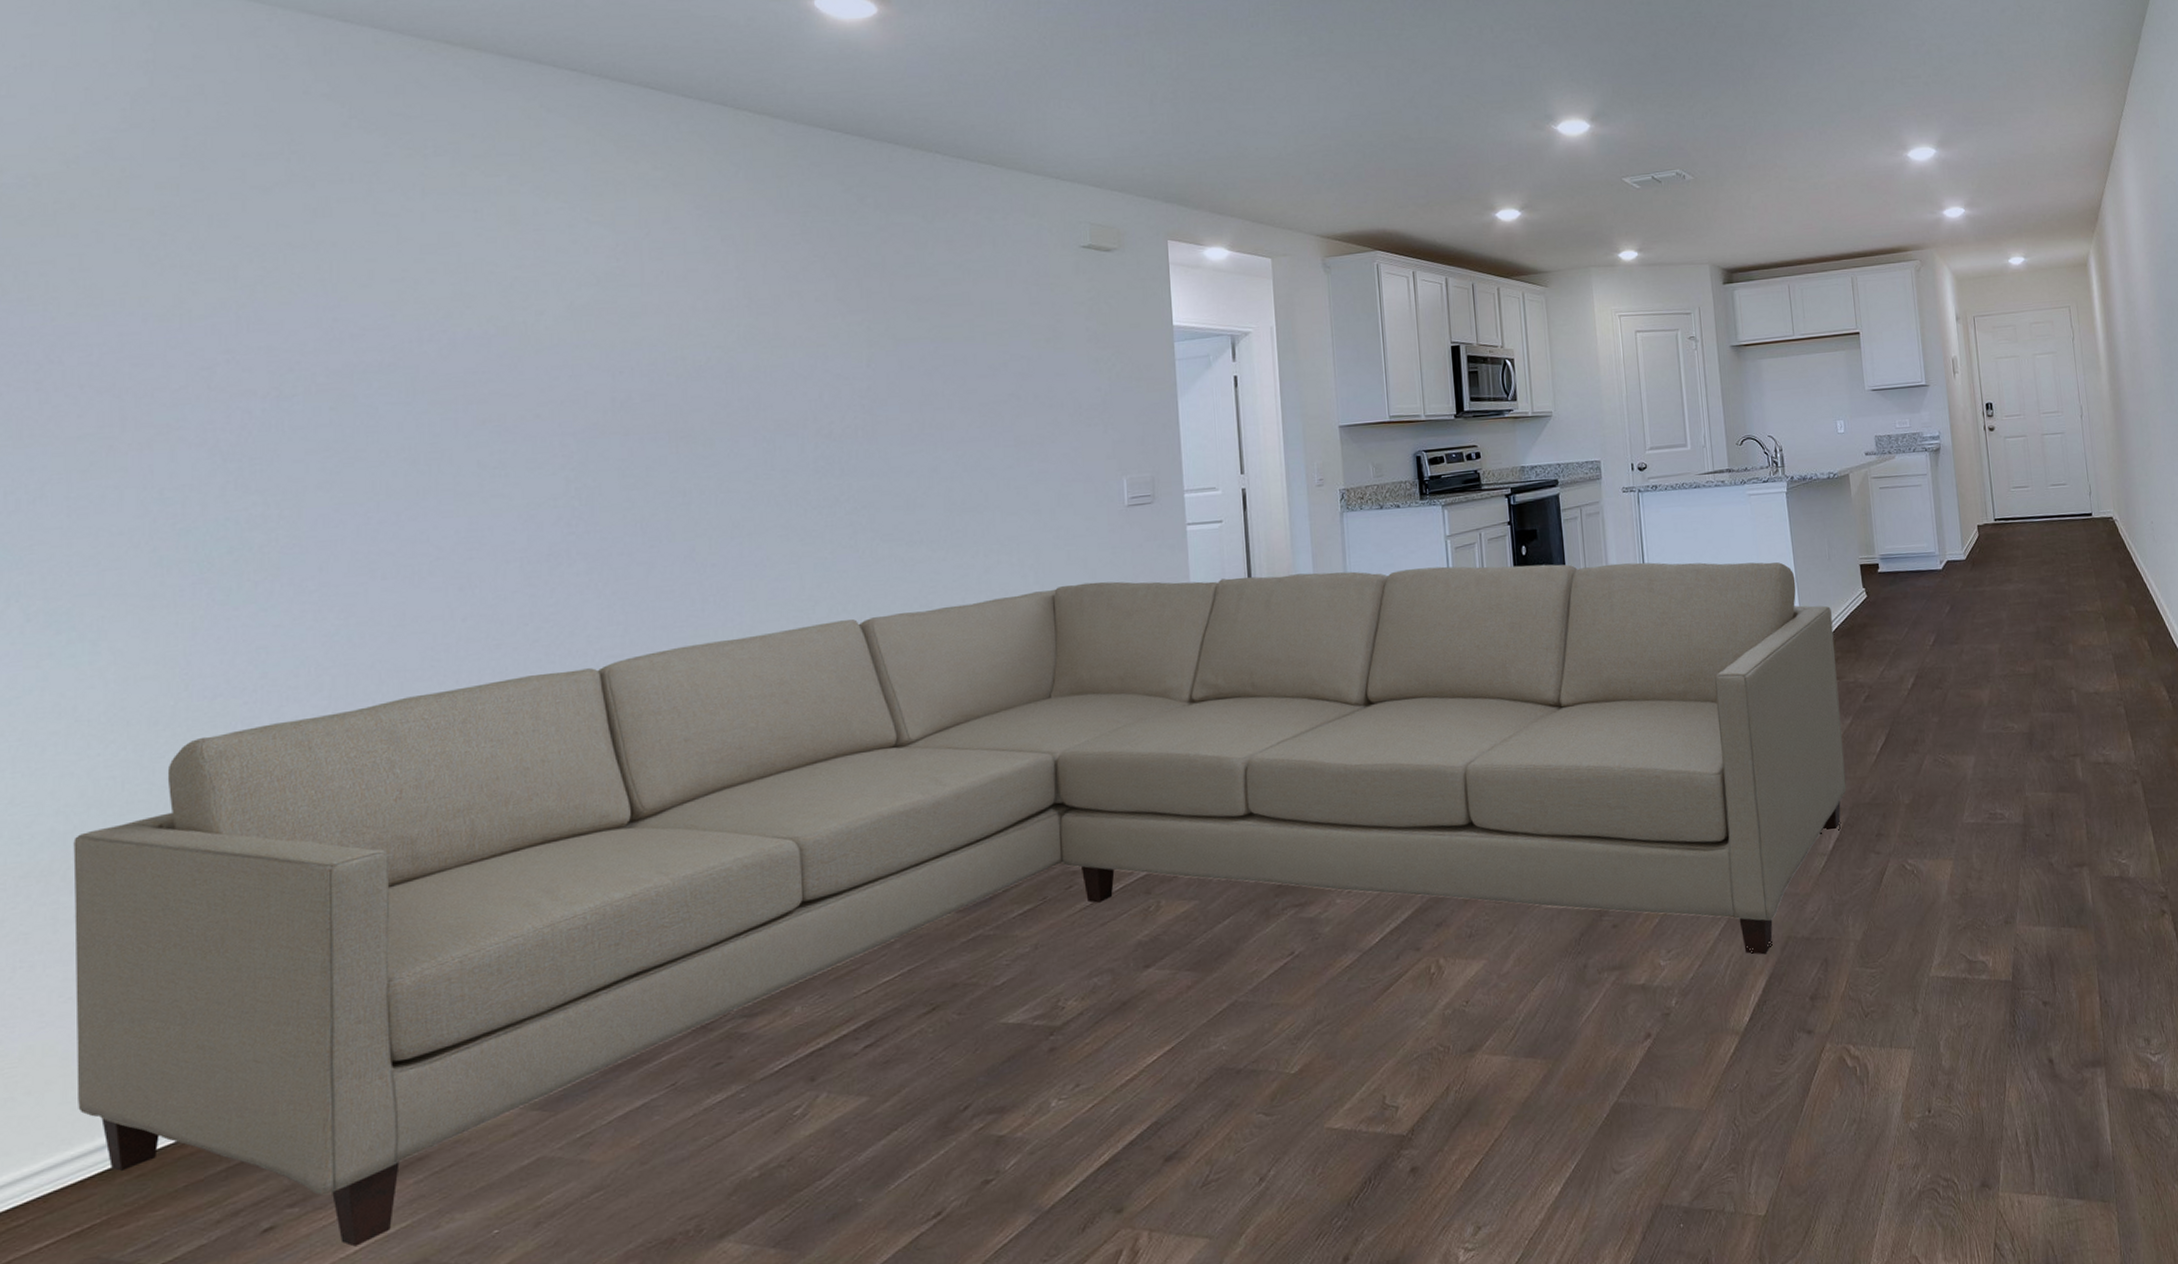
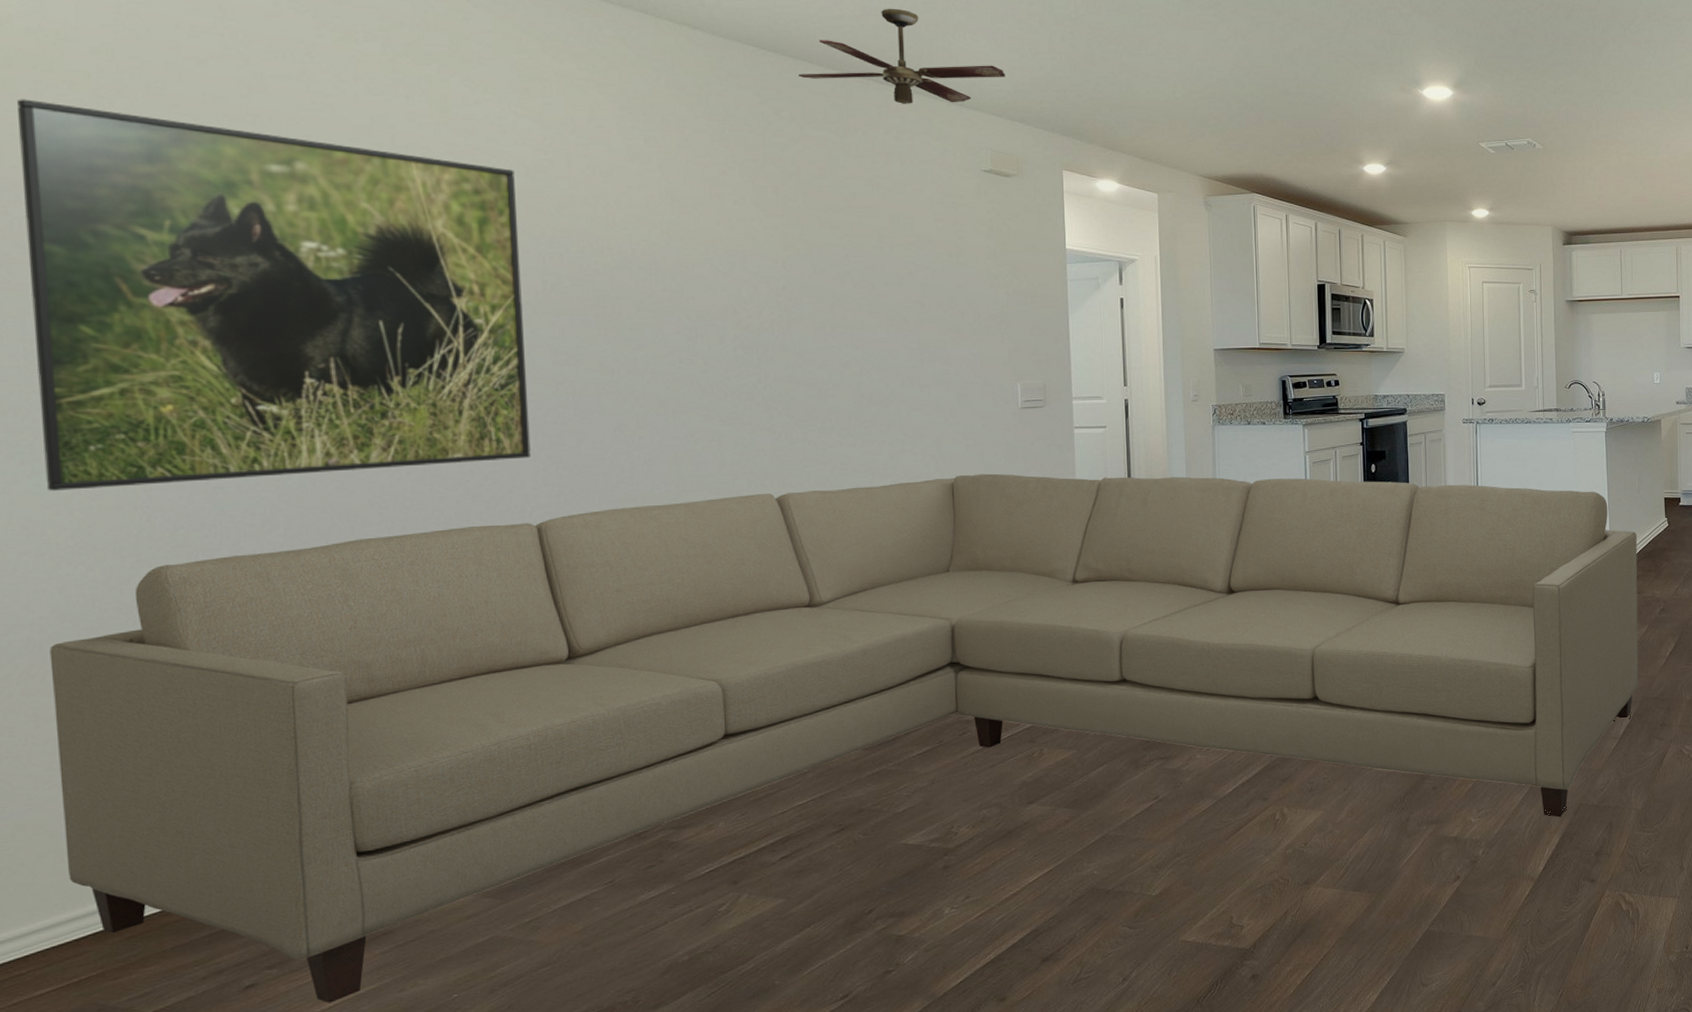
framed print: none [78,241,595,662] -> present [17,99,531,491]
ceiling fan: none [884,80,1104,181] -> present [798,8,1005,104]

